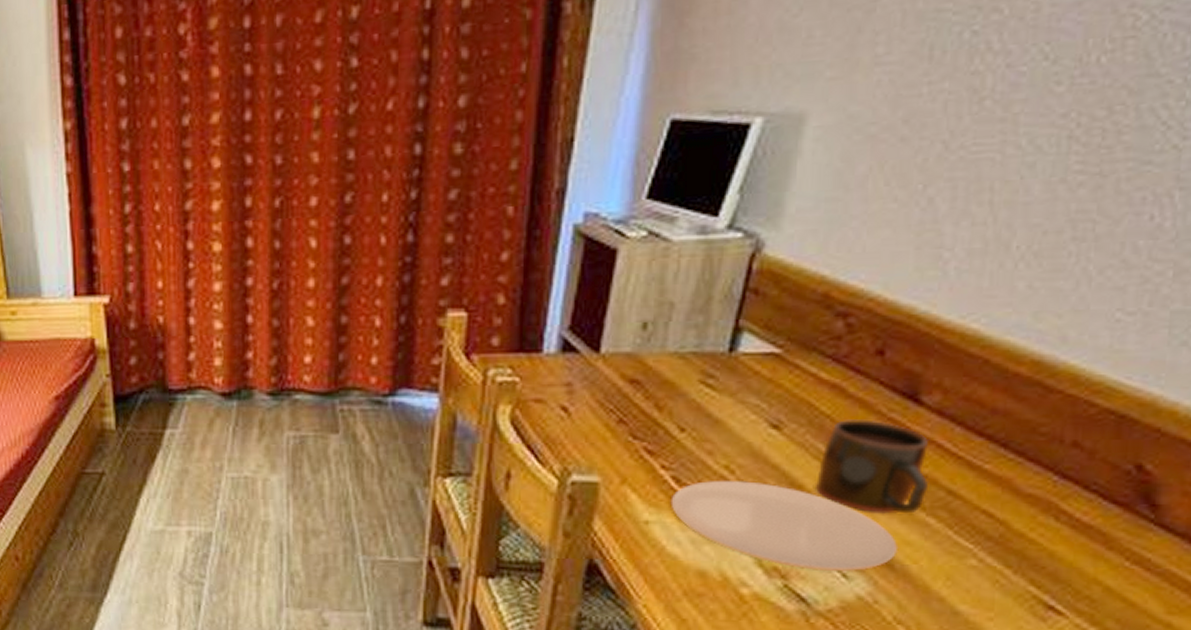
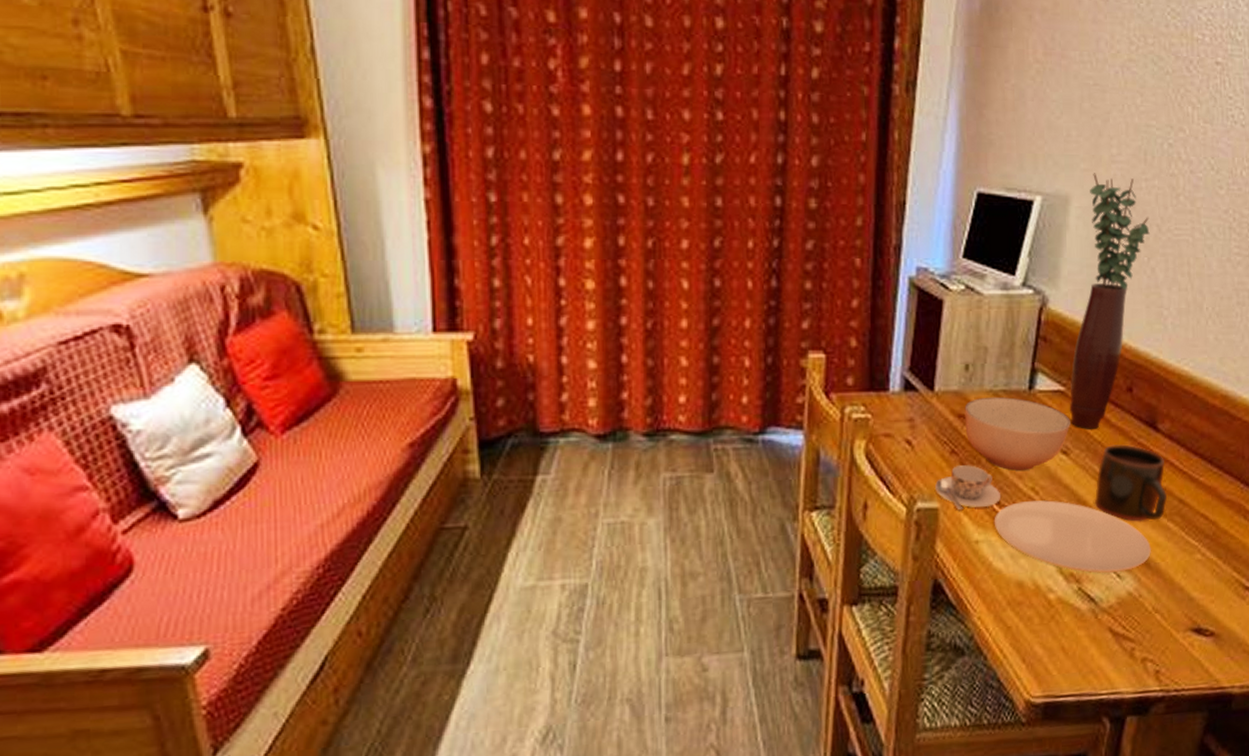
teacup: none [596,436,683,487] -> present [935,465,1001,511]
bowl: none [638,359,787,445] -> present [964,396,1071,471]
vase: none [785,81,931,400] -> present [1069,173,1150,429]

